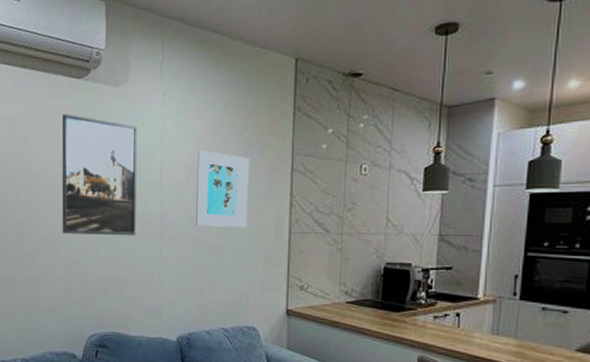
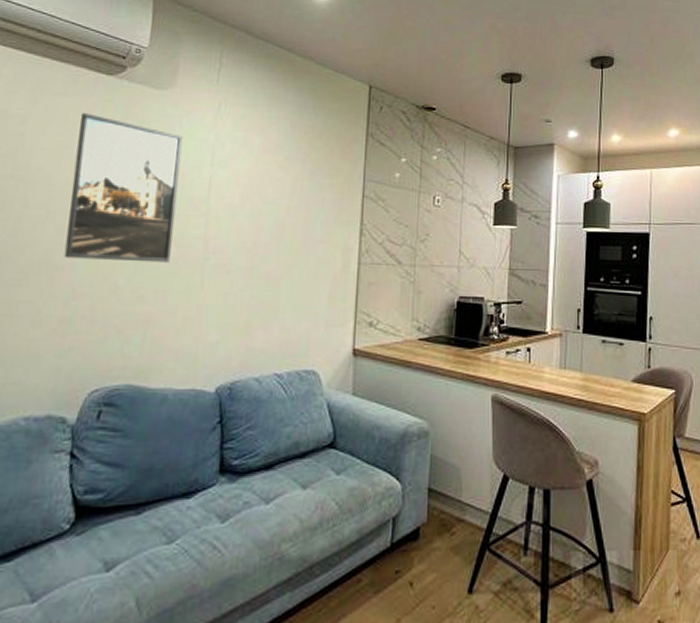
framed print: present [196,150,250,228] -> none [249,168,317,257]

